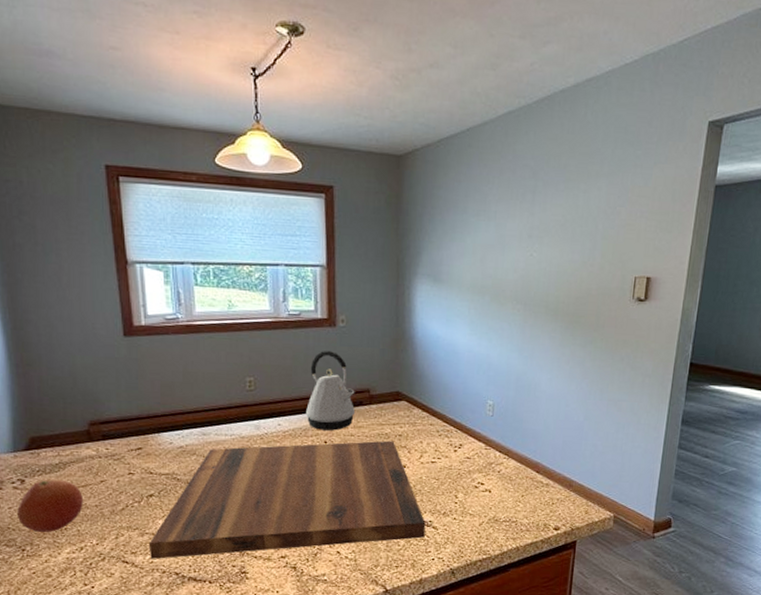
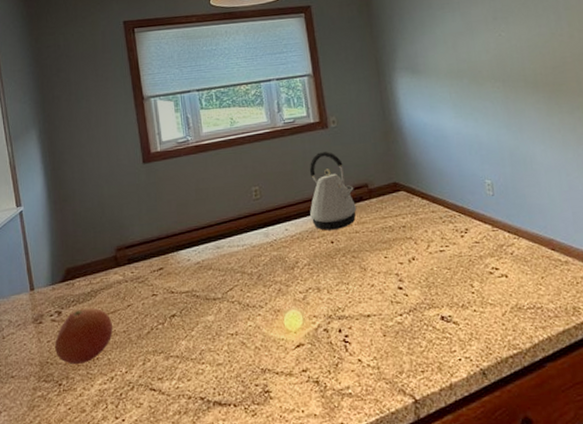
cutting board: present [148,440,426,559] -> none [173,233,447,384]

